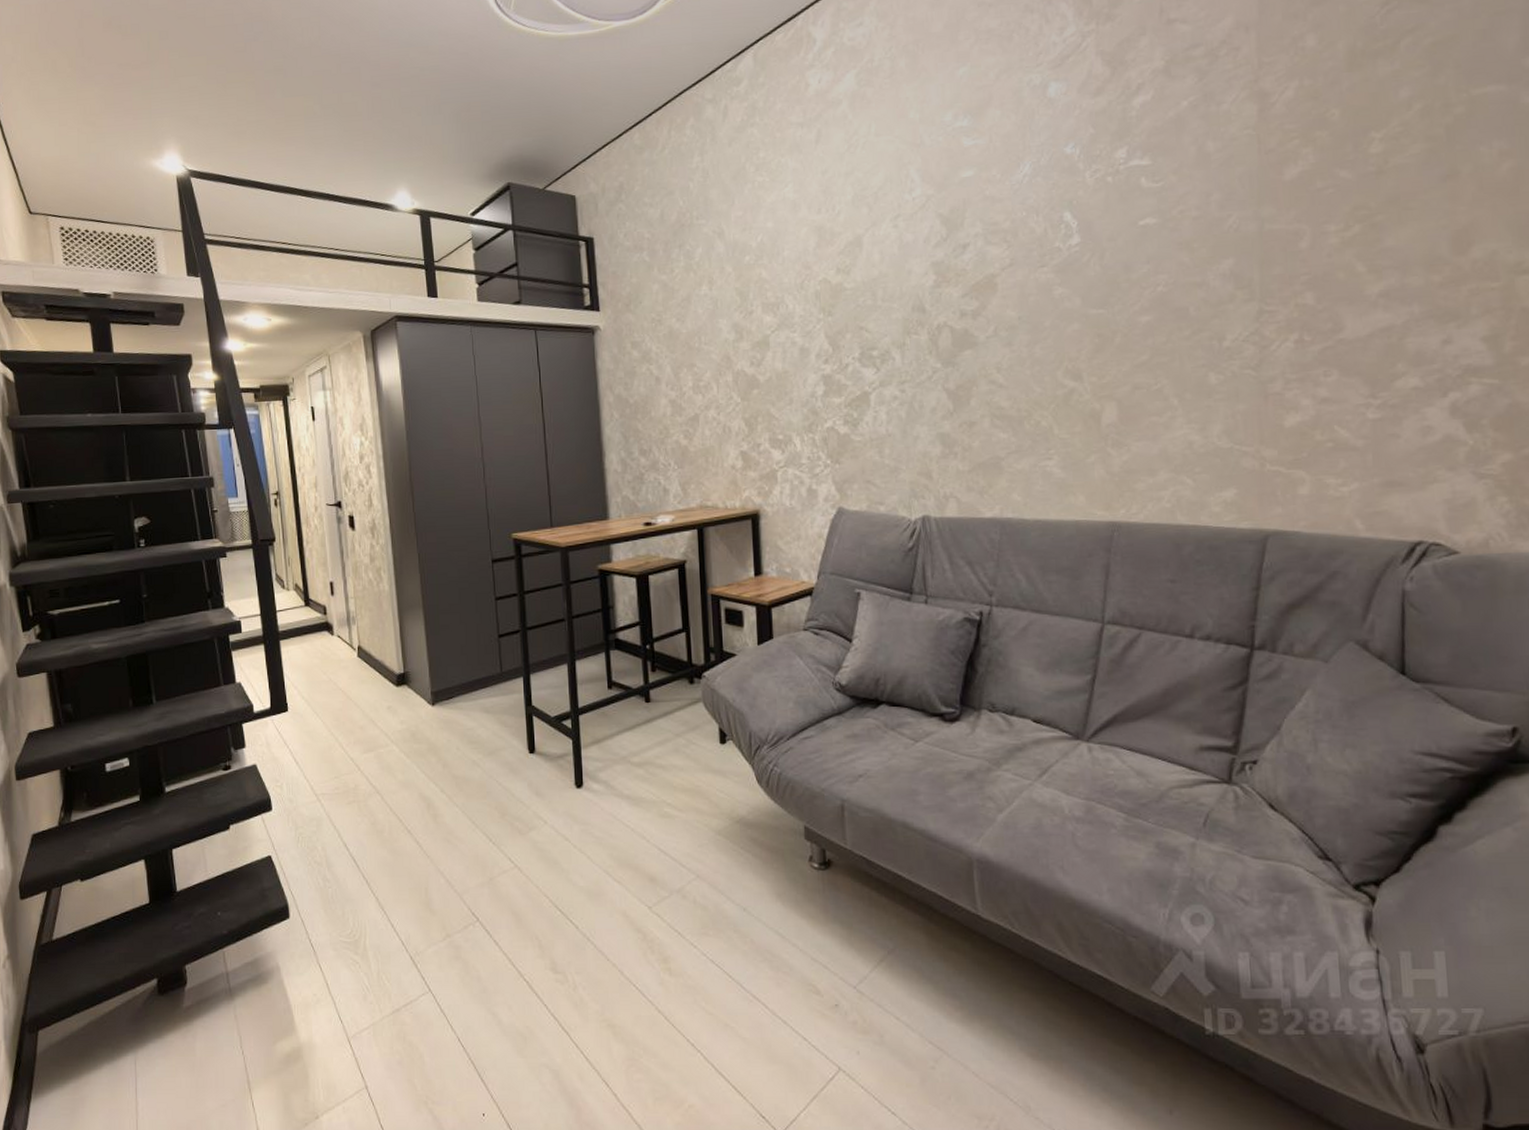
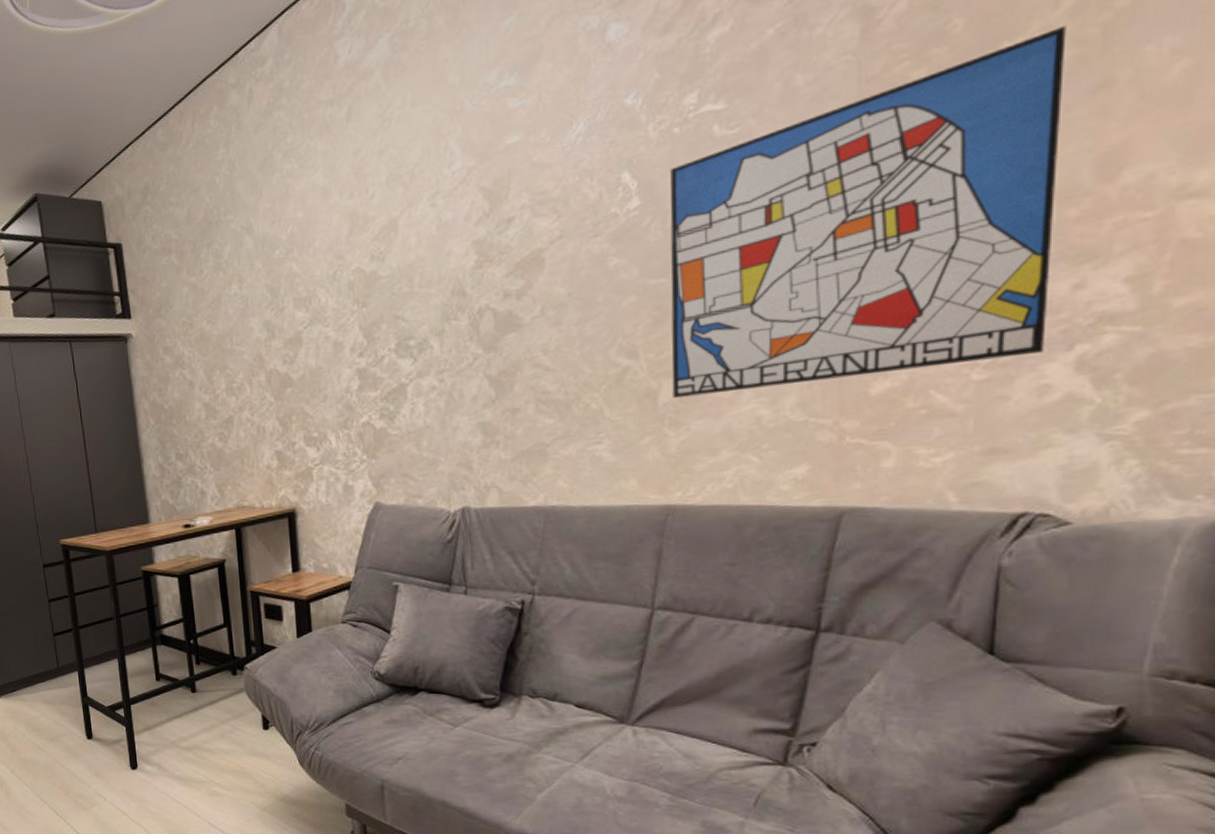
wall art: none [1105,123,1424,420] -> present [670,25,1067,398]

